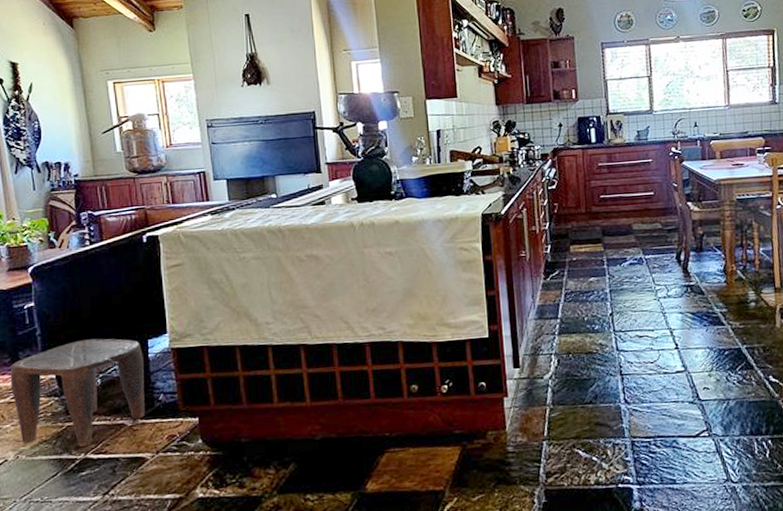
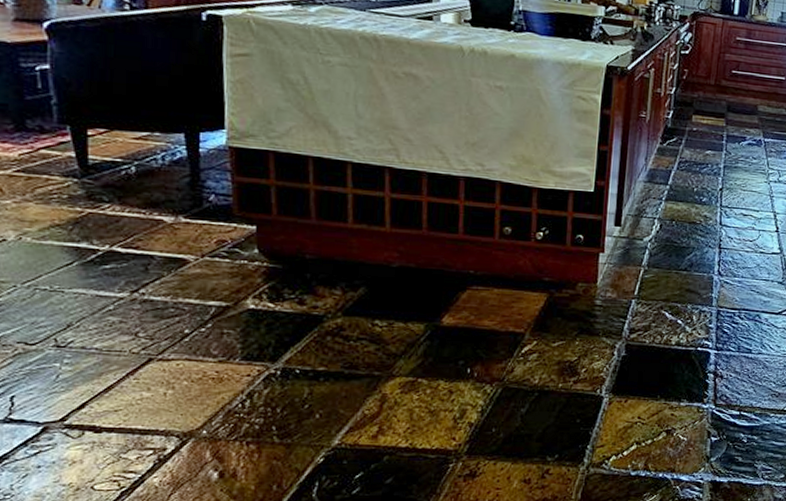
stool: present [10,338,146,447] -> none [13,118,193,238]

